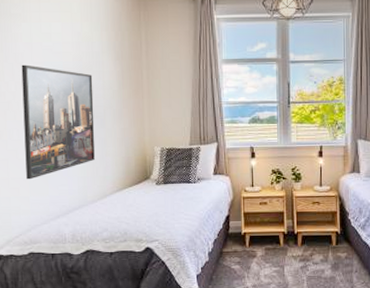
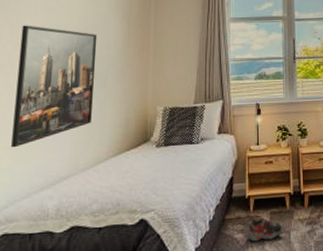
shoe: none [243,251,277,273] -> present [247,217,283,242]

